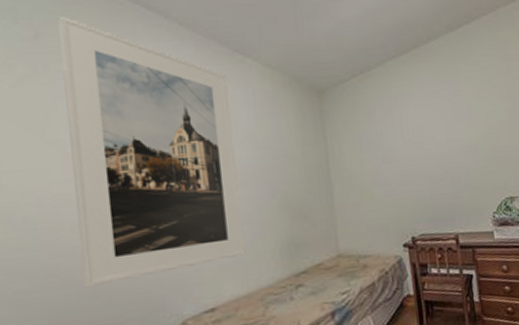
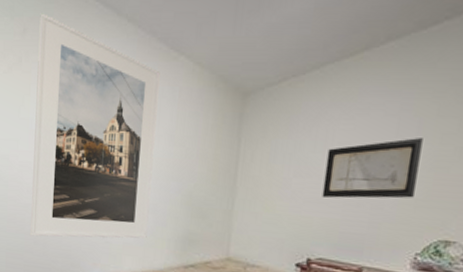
wall art: none [405,117,480,178] -> present [322,138,423,199]

